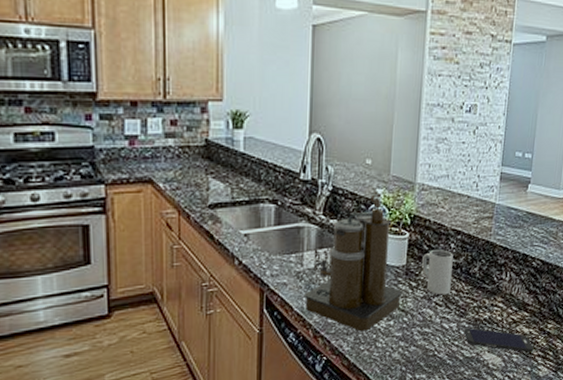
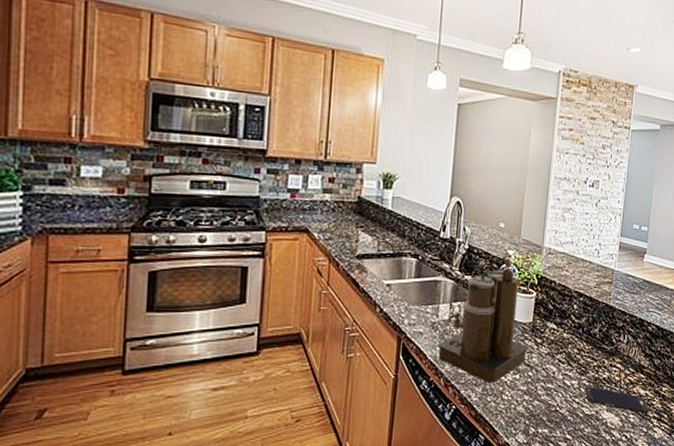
mug: present [421,250,453,295] -> none [546,310,576,353]

